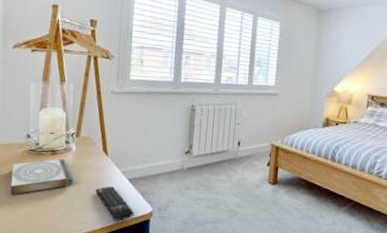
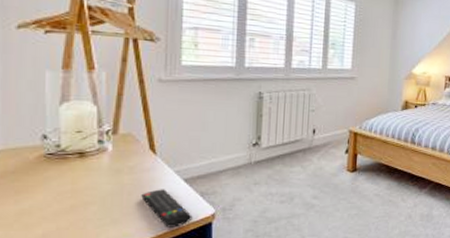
book: present [10,158,73,195] -> none [21,161,111,211]

